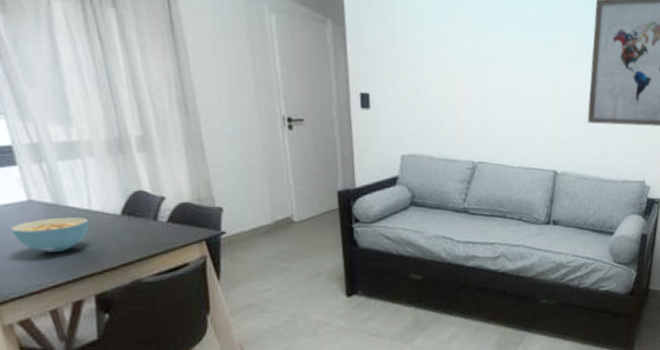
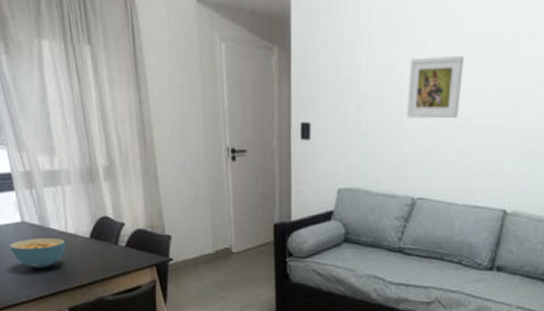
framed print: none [461,36,509,90] -> present [407,56,463,118]

